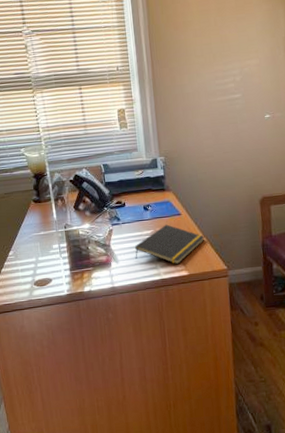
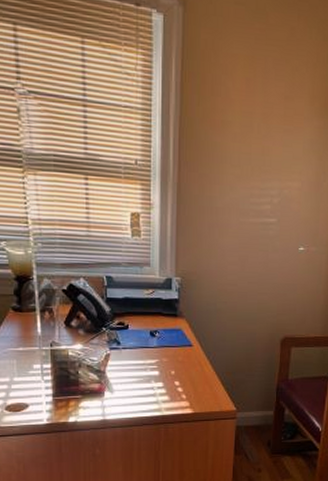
notepad: present [134,224,205,265] -> none [134,355,217,401]

